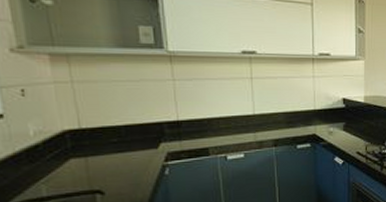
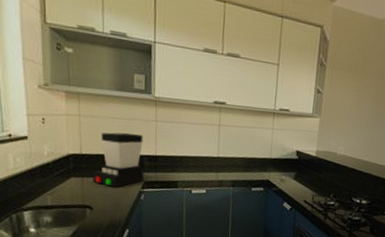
coffee maker: none [98,97,166,164] -> present [92,132,144,187]

